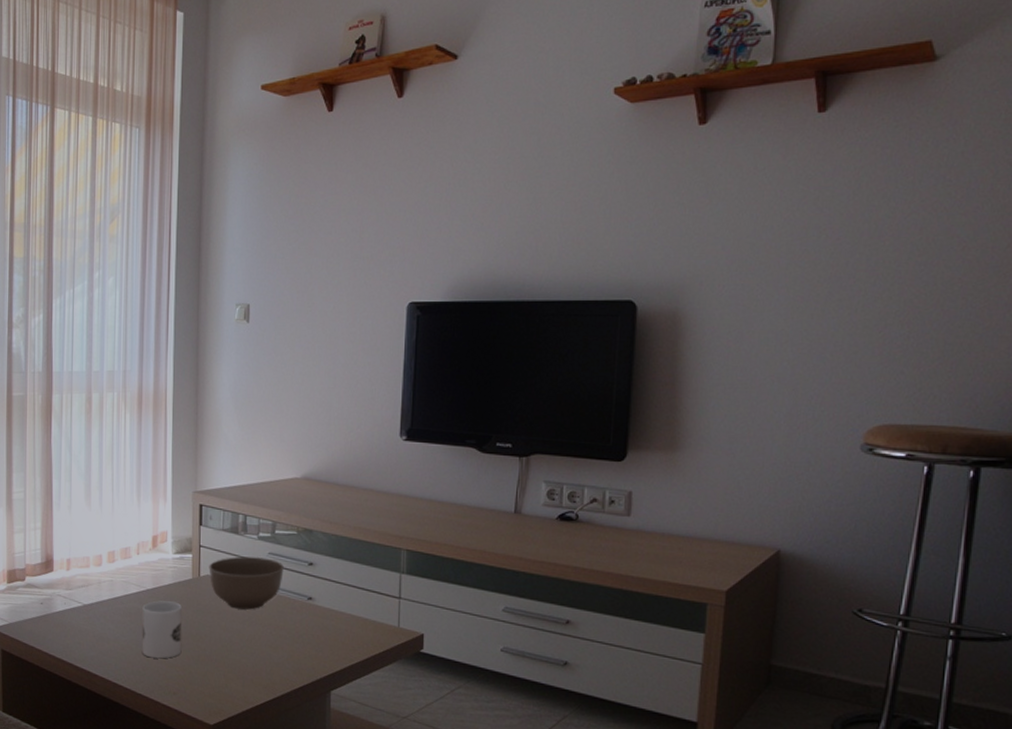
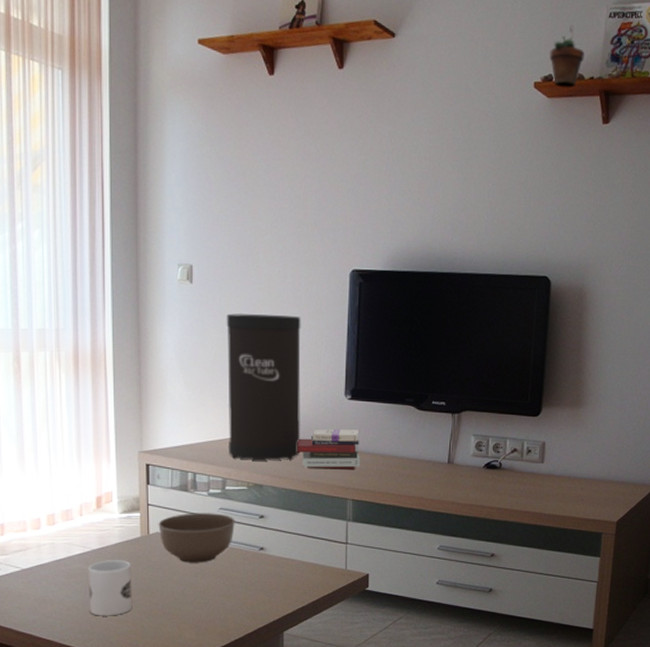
speaker: none [278,351,356,504] -> present [226,313,301,461]
books: none [349,471,416,517] -> present [297,428,360,470]
succulent plant: none [632,20,675,90] -> present [549,24,585,88]

